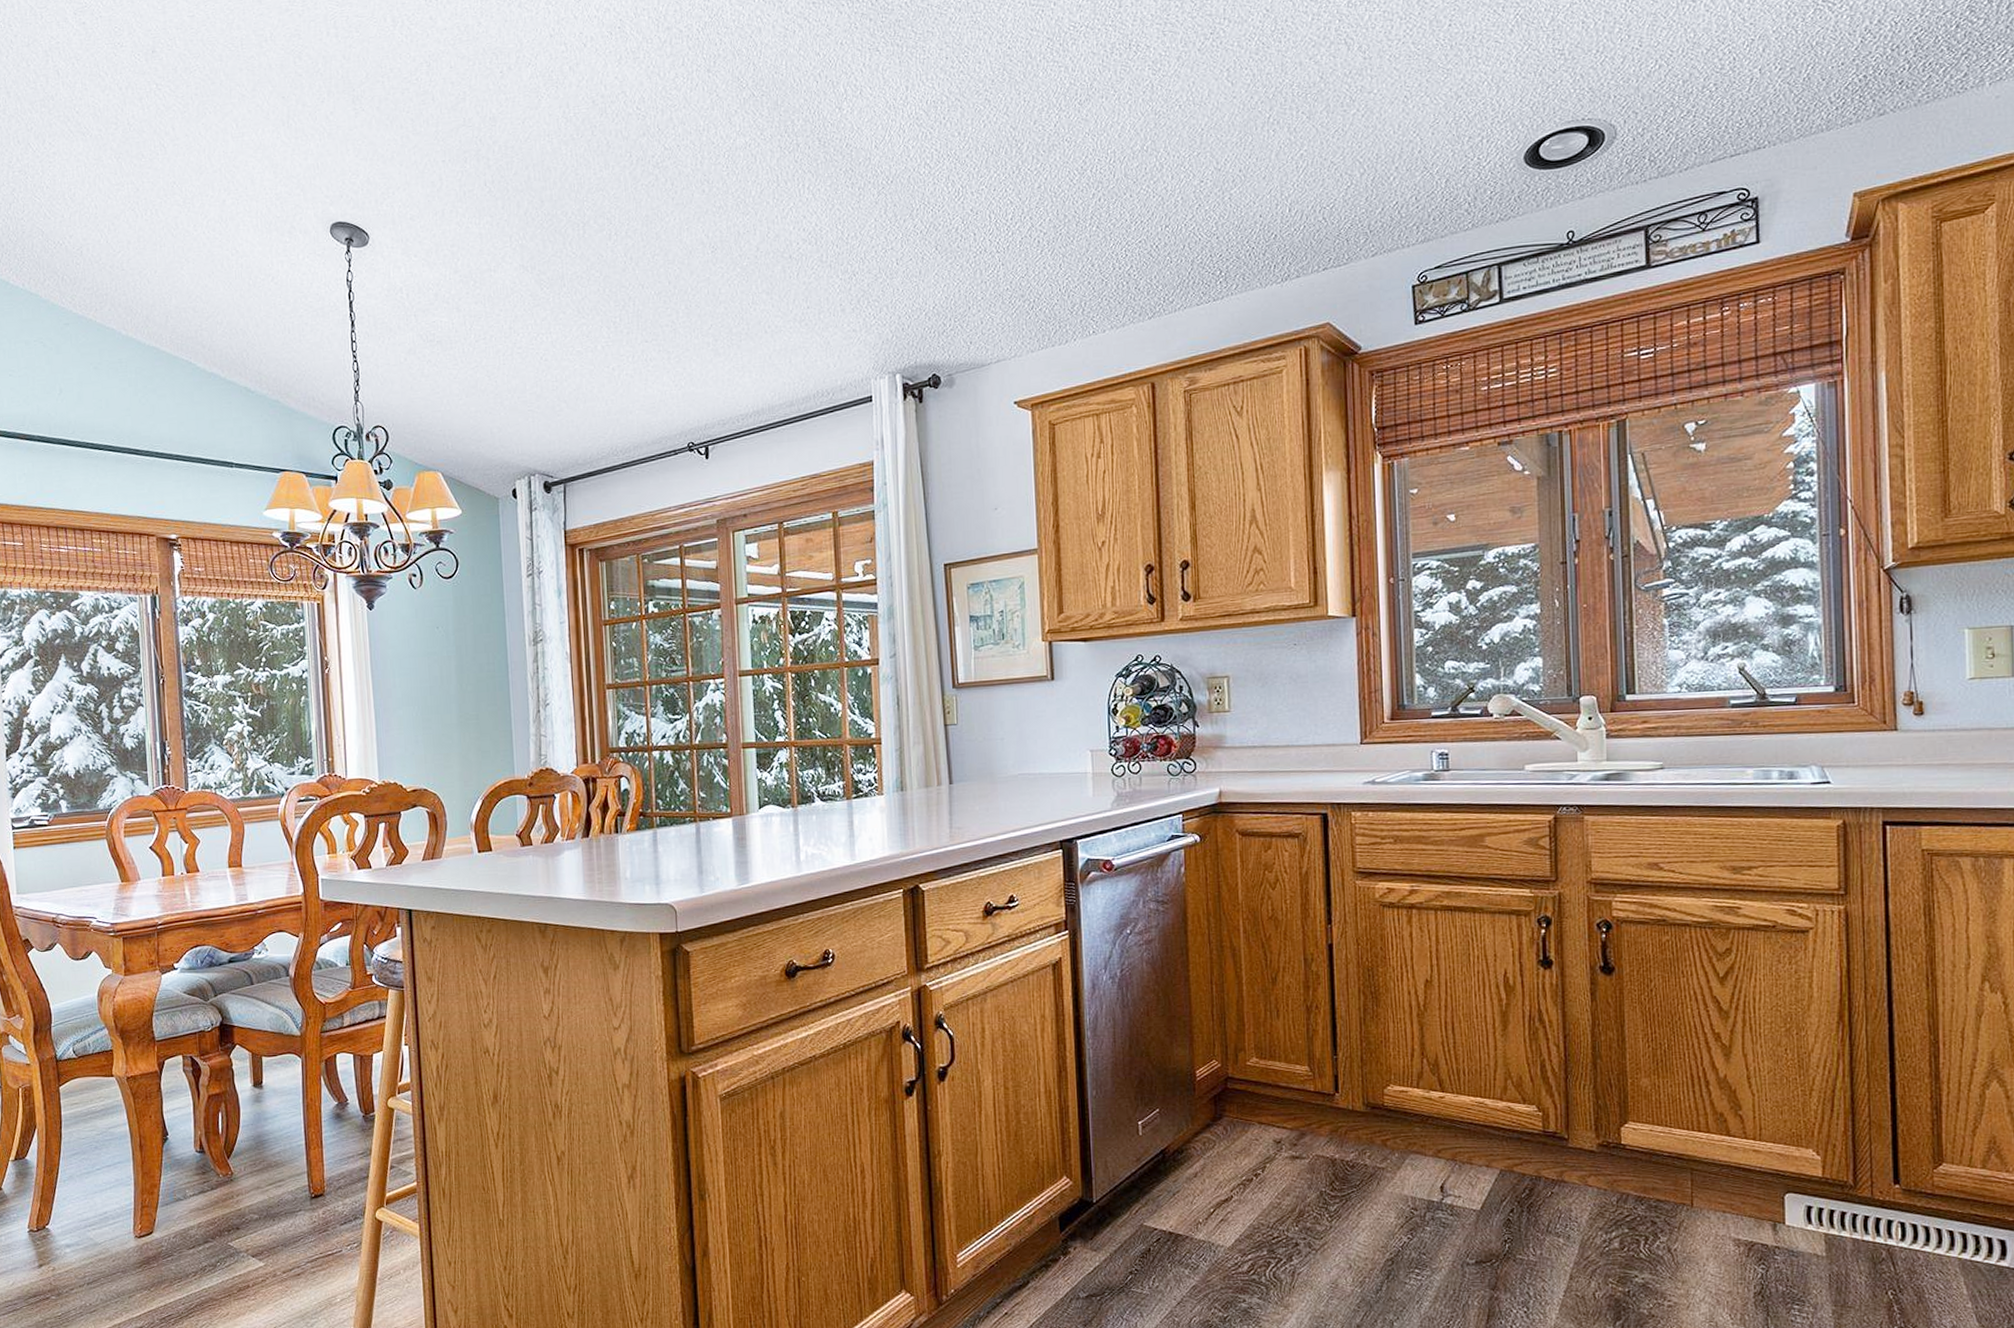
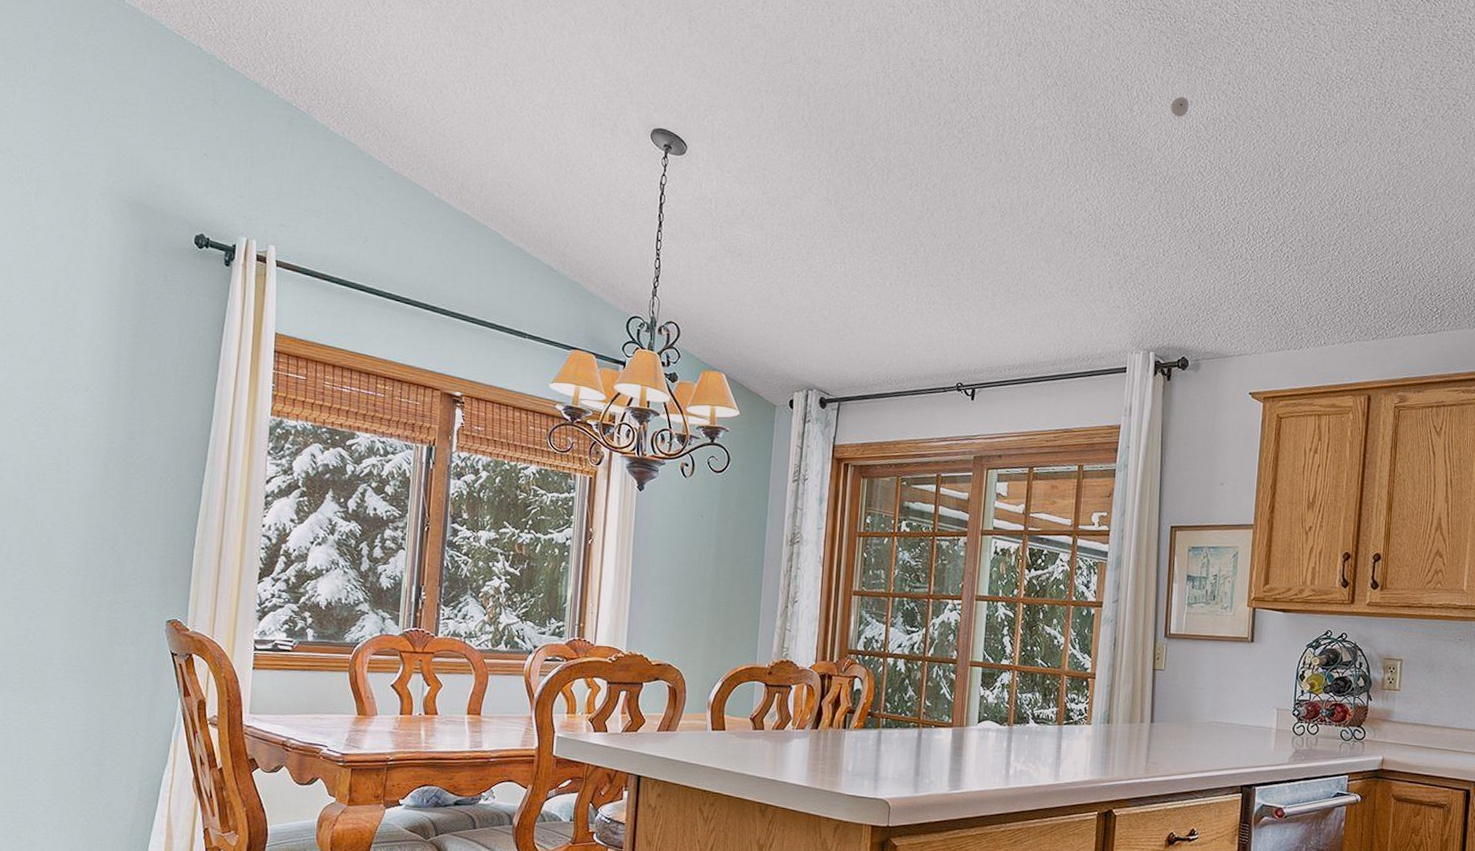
smoke detector: none [884,83,908,107] -> present [1171,97,1192,118]

